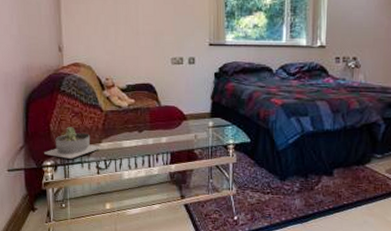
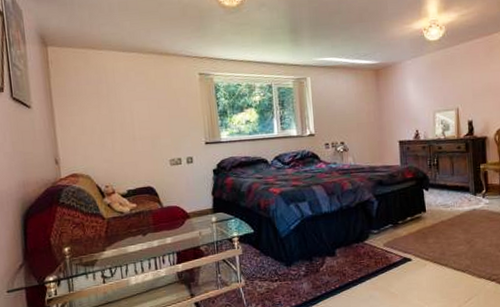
succulent planter: present [44,127,100,159] -> none [46,238,105,272]

